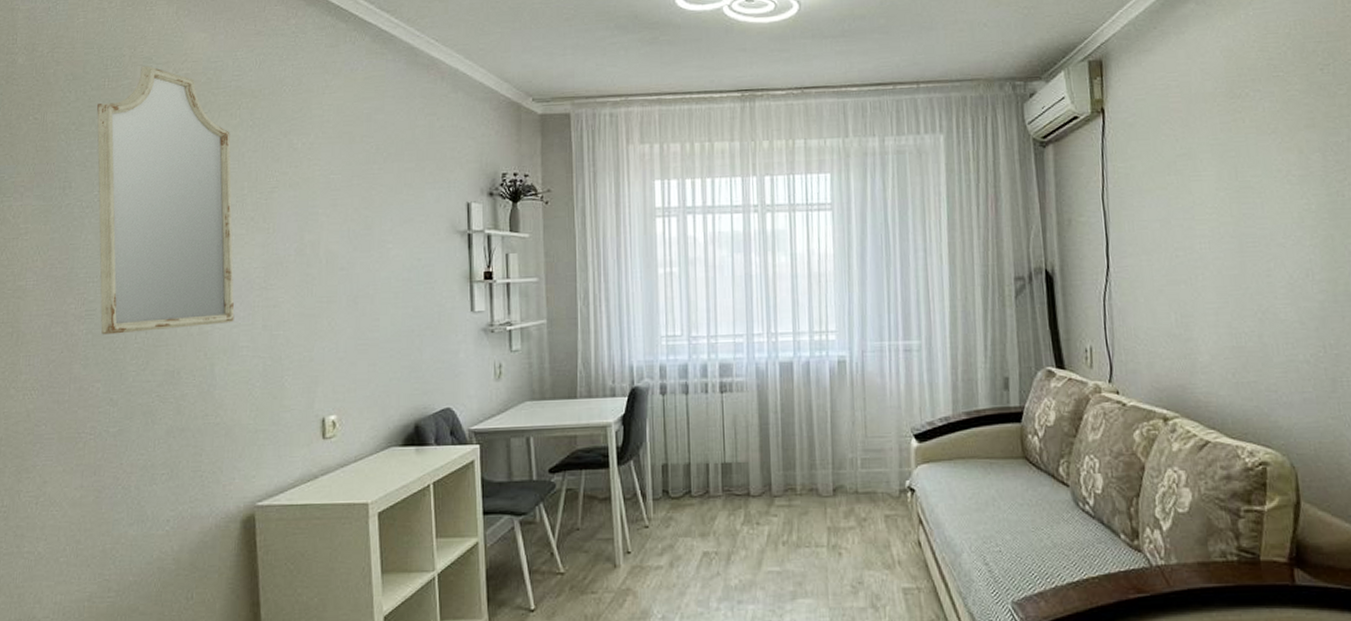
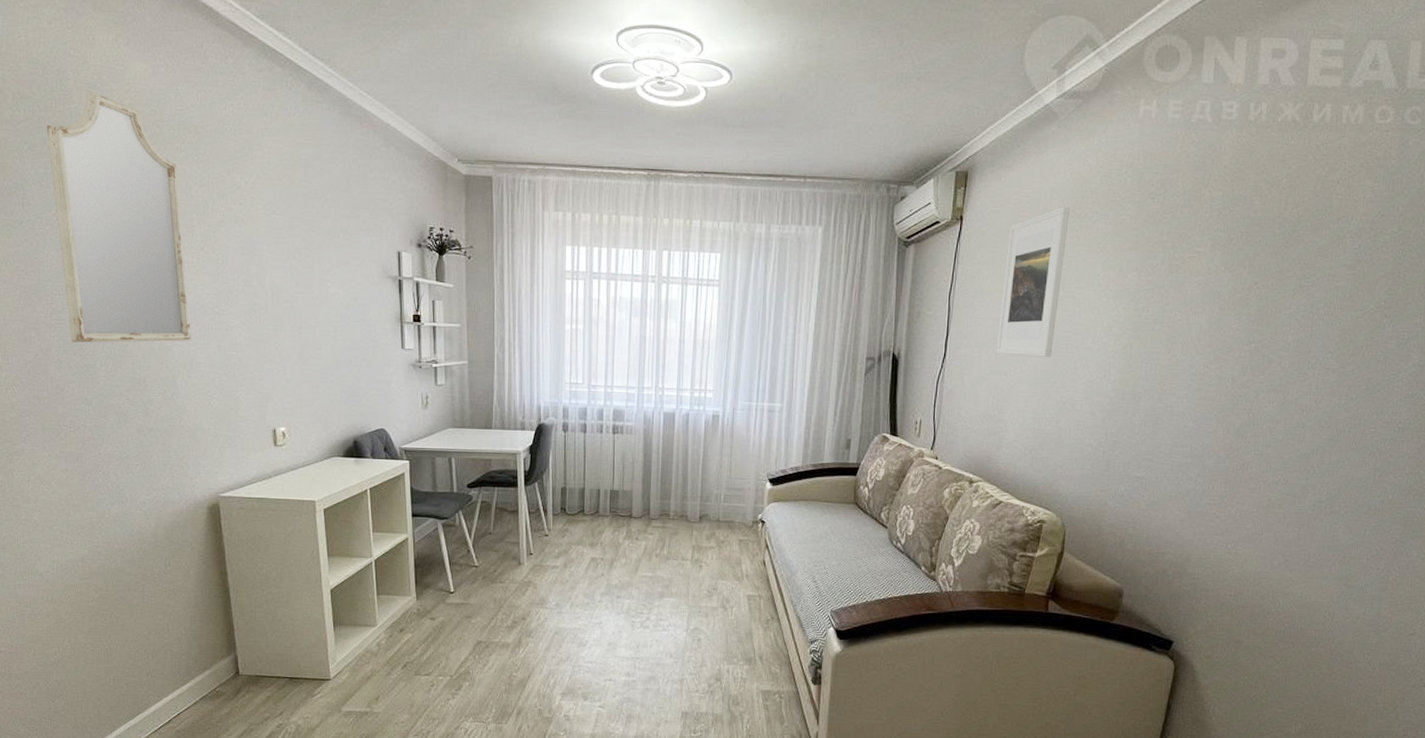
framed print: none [1160,87,1237,261] -> present [996,206,1070,357]

